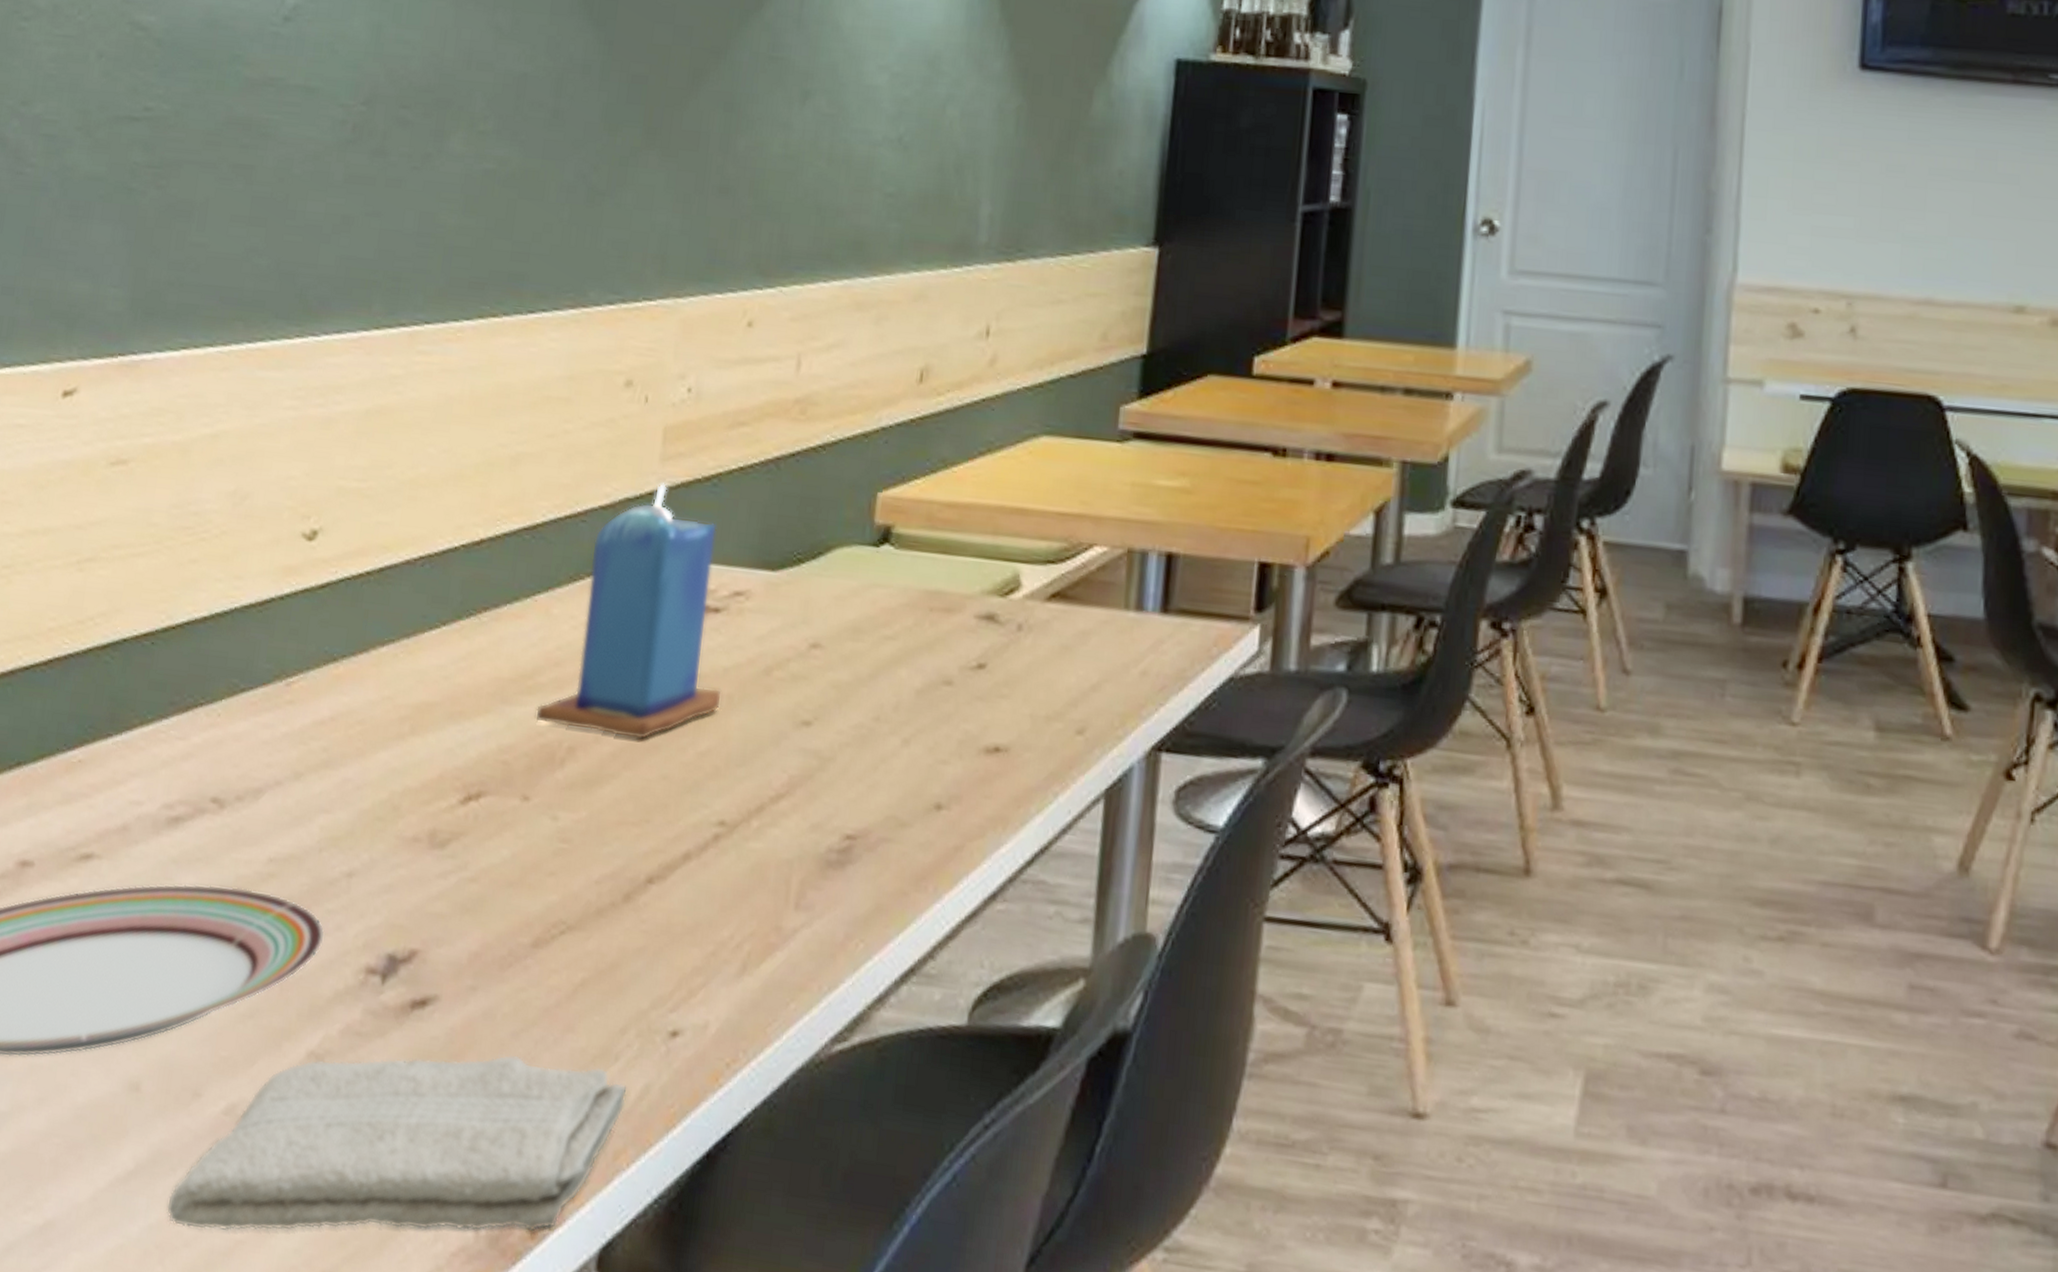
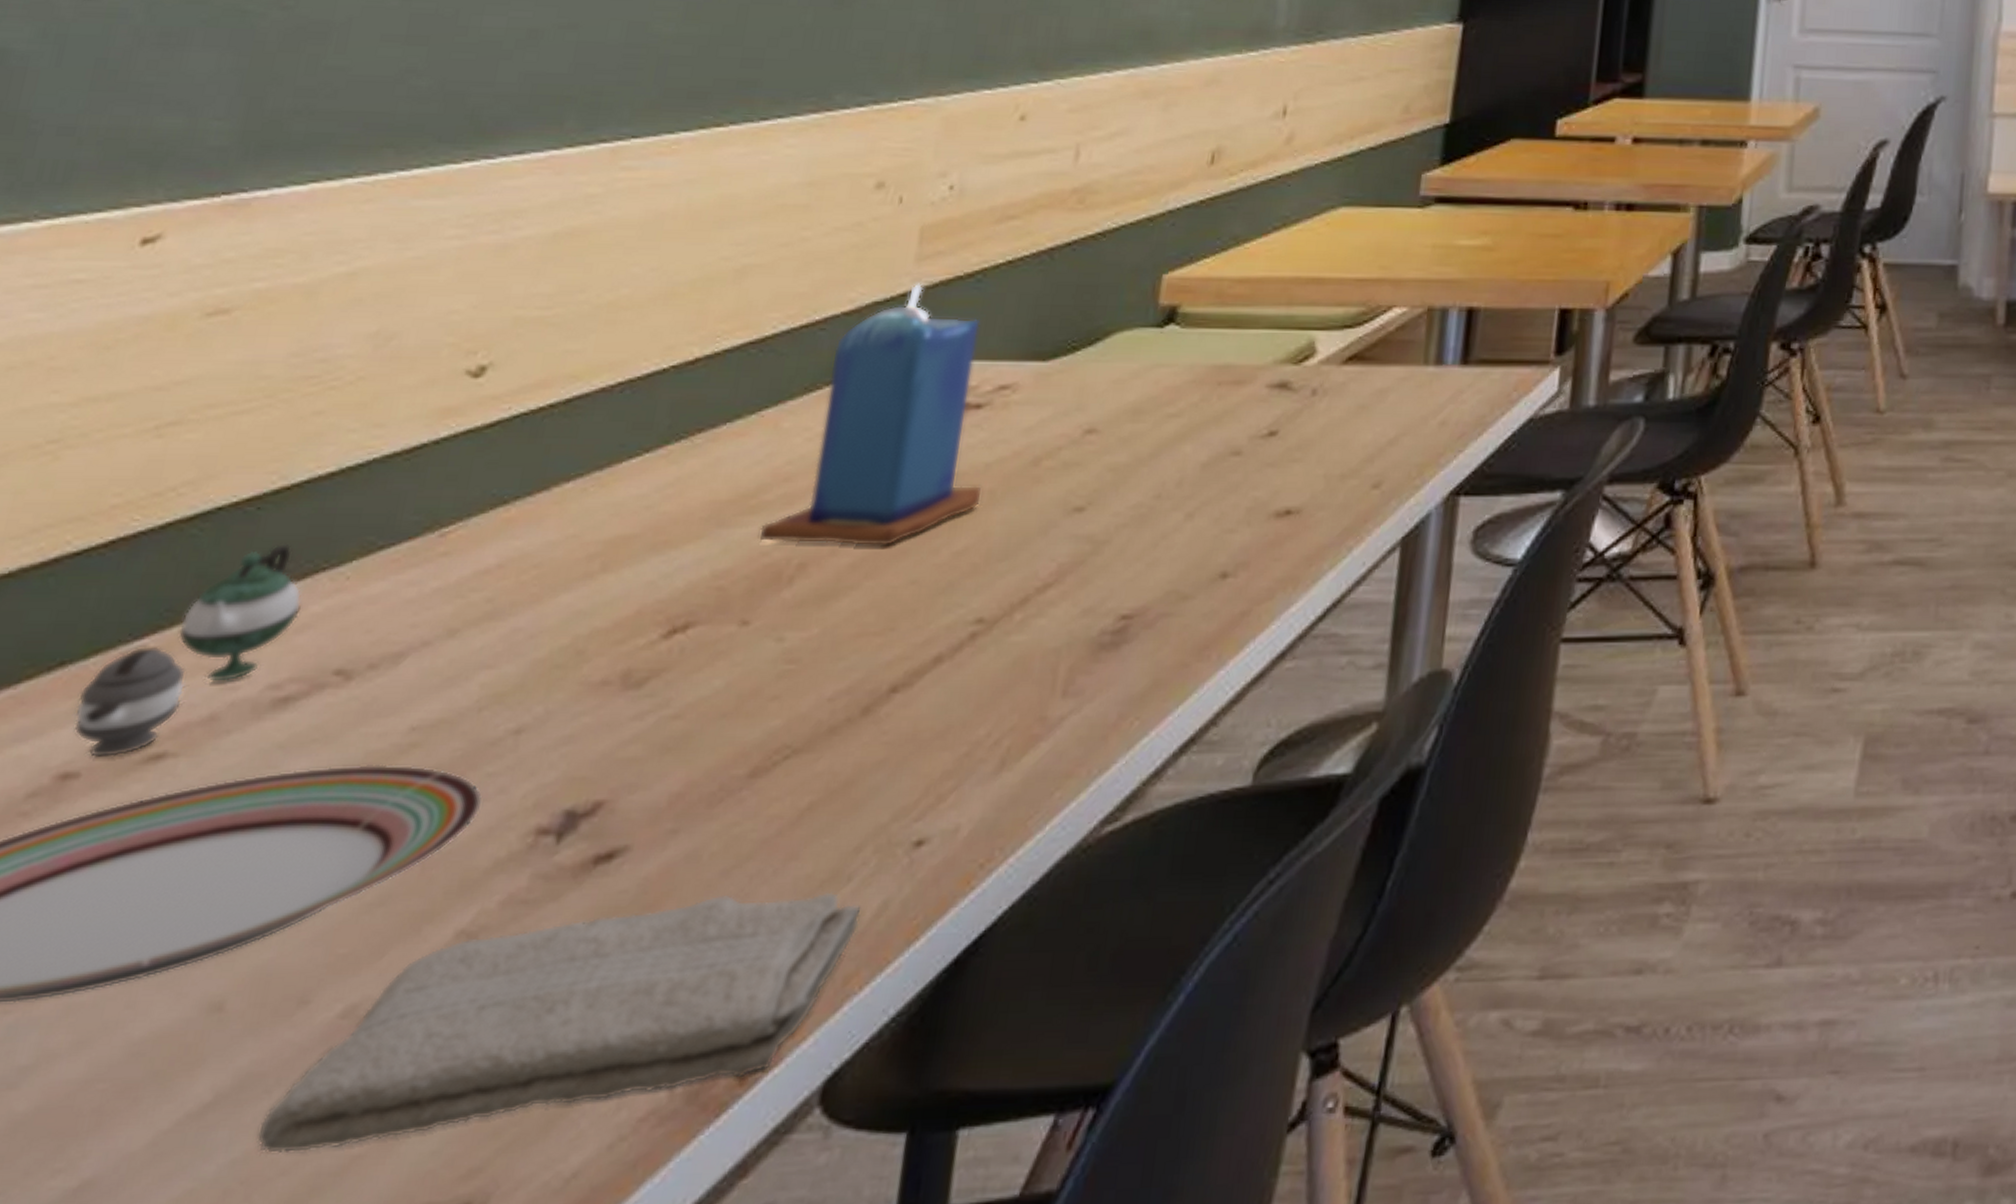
teapot: none [28,677,186,852] -> present [73,543,302,758]

